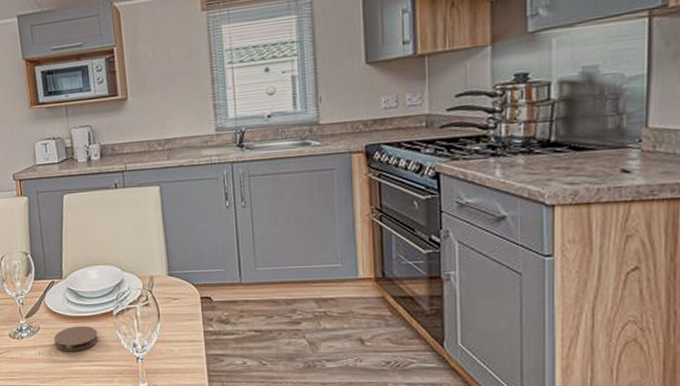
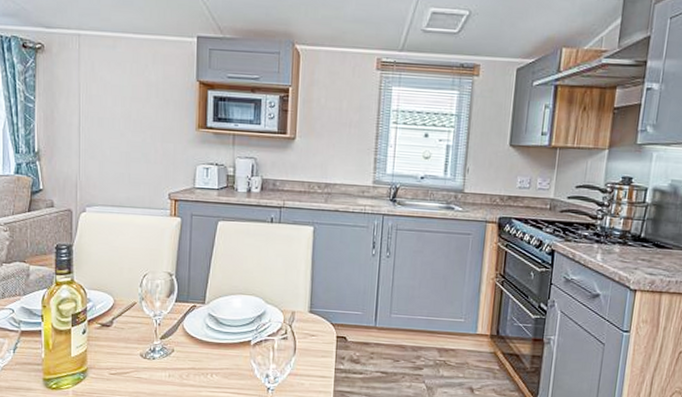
coaster: present [53,326,98,352] -> none [186,352,233,377]

